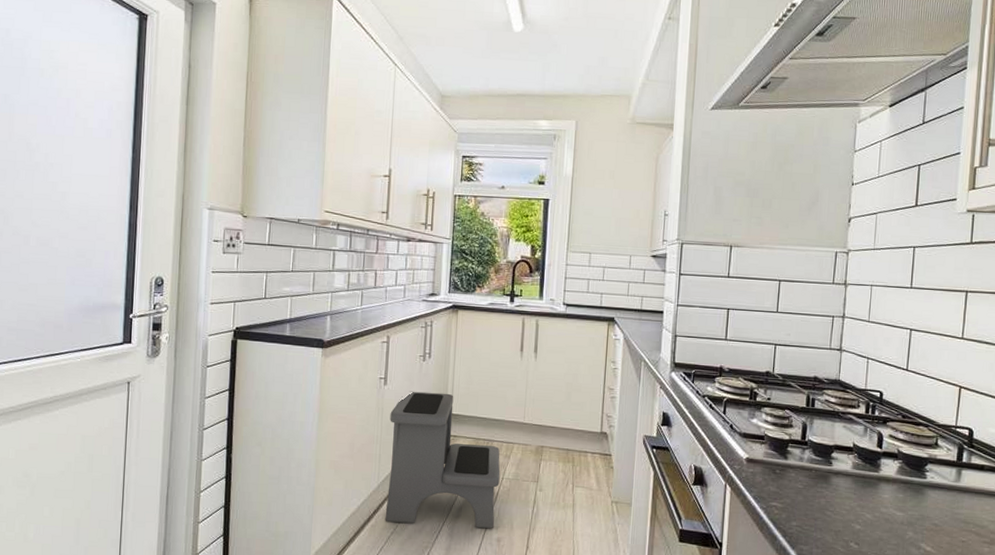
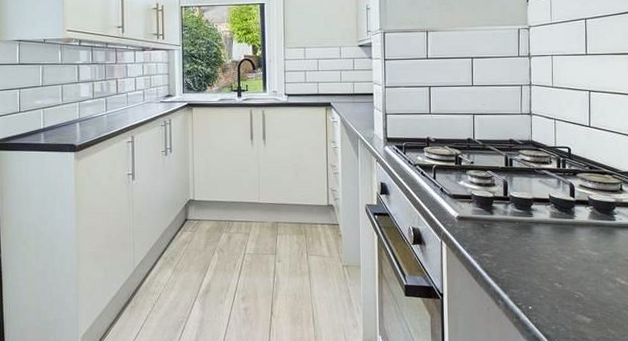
step stool: present [385,391,501,529] -> none [140,182,242,302]

